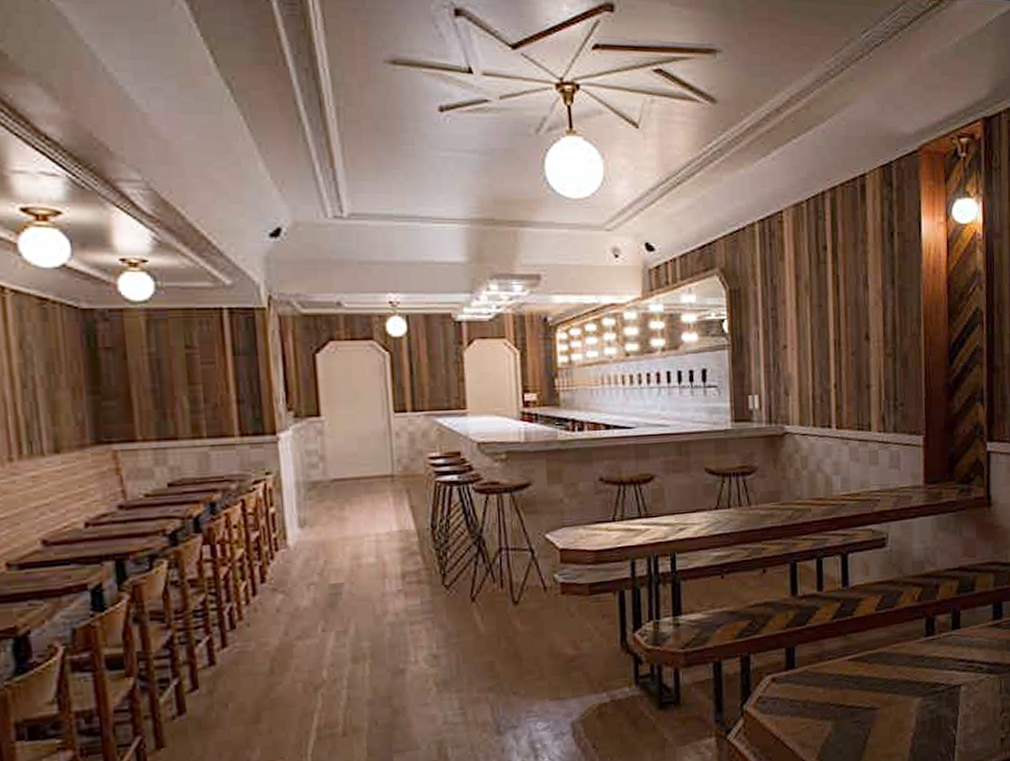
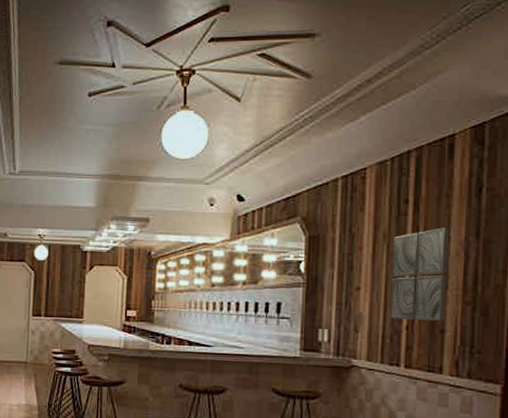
wall art: none [815,276,870,378] -> present [390,227,450,321]

